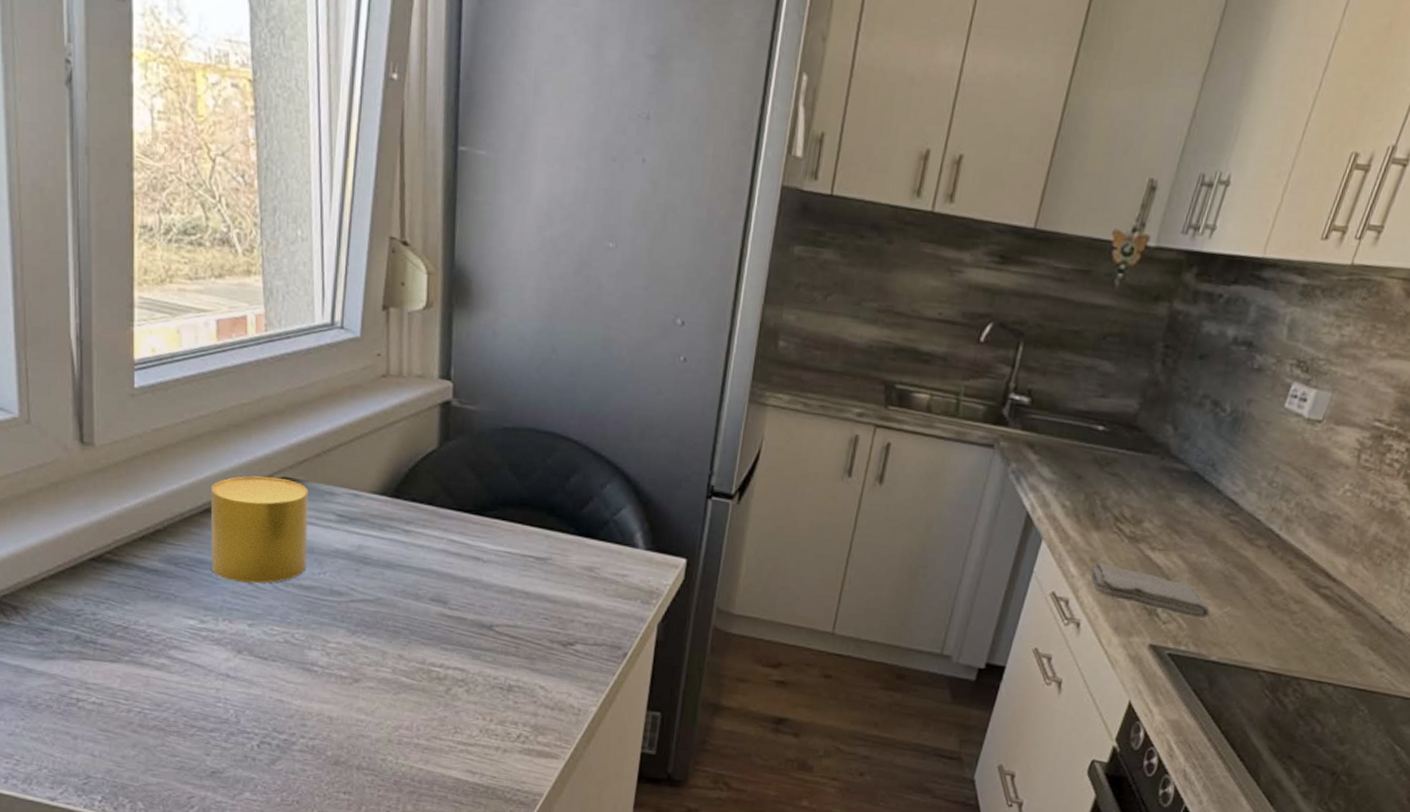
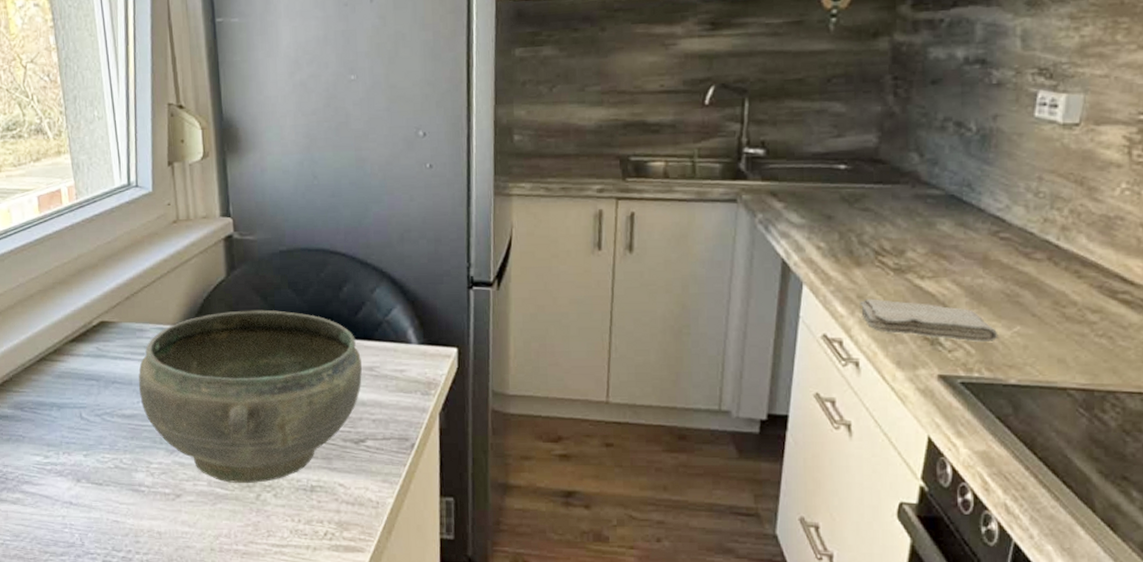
cup: present [210,476,309,584] -> none [44,322,127,418]
bowl: none [322,486,581,676] -> present [139,309,362,484]

